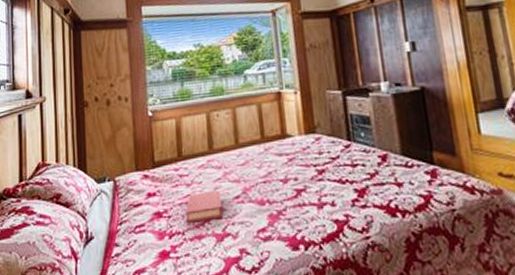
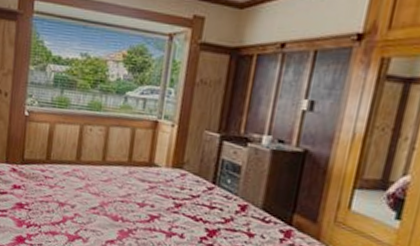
book: present [186,189,223,223] -> none [44,195,80,223]

